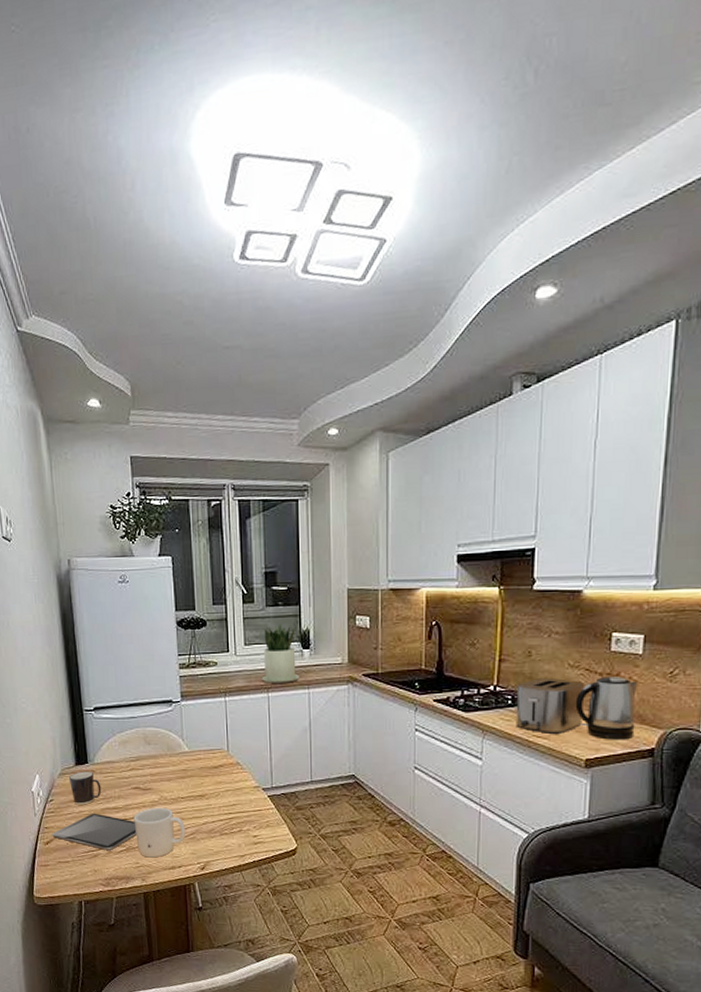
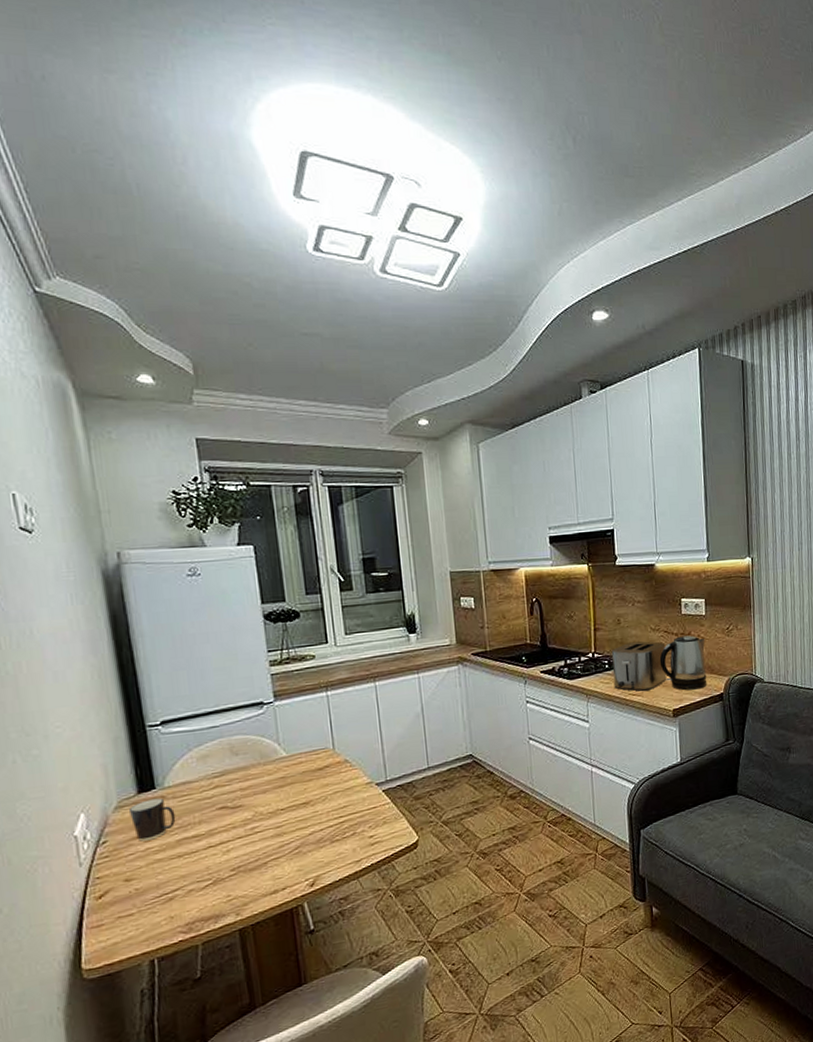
tablet: present [52,813,137,851] -> none [107,846,226,890]
mug: present [133,807,185,858] -> none [221,824,289,887]
planter: present [262,623,299,683] -> none [365,609,407,672]

